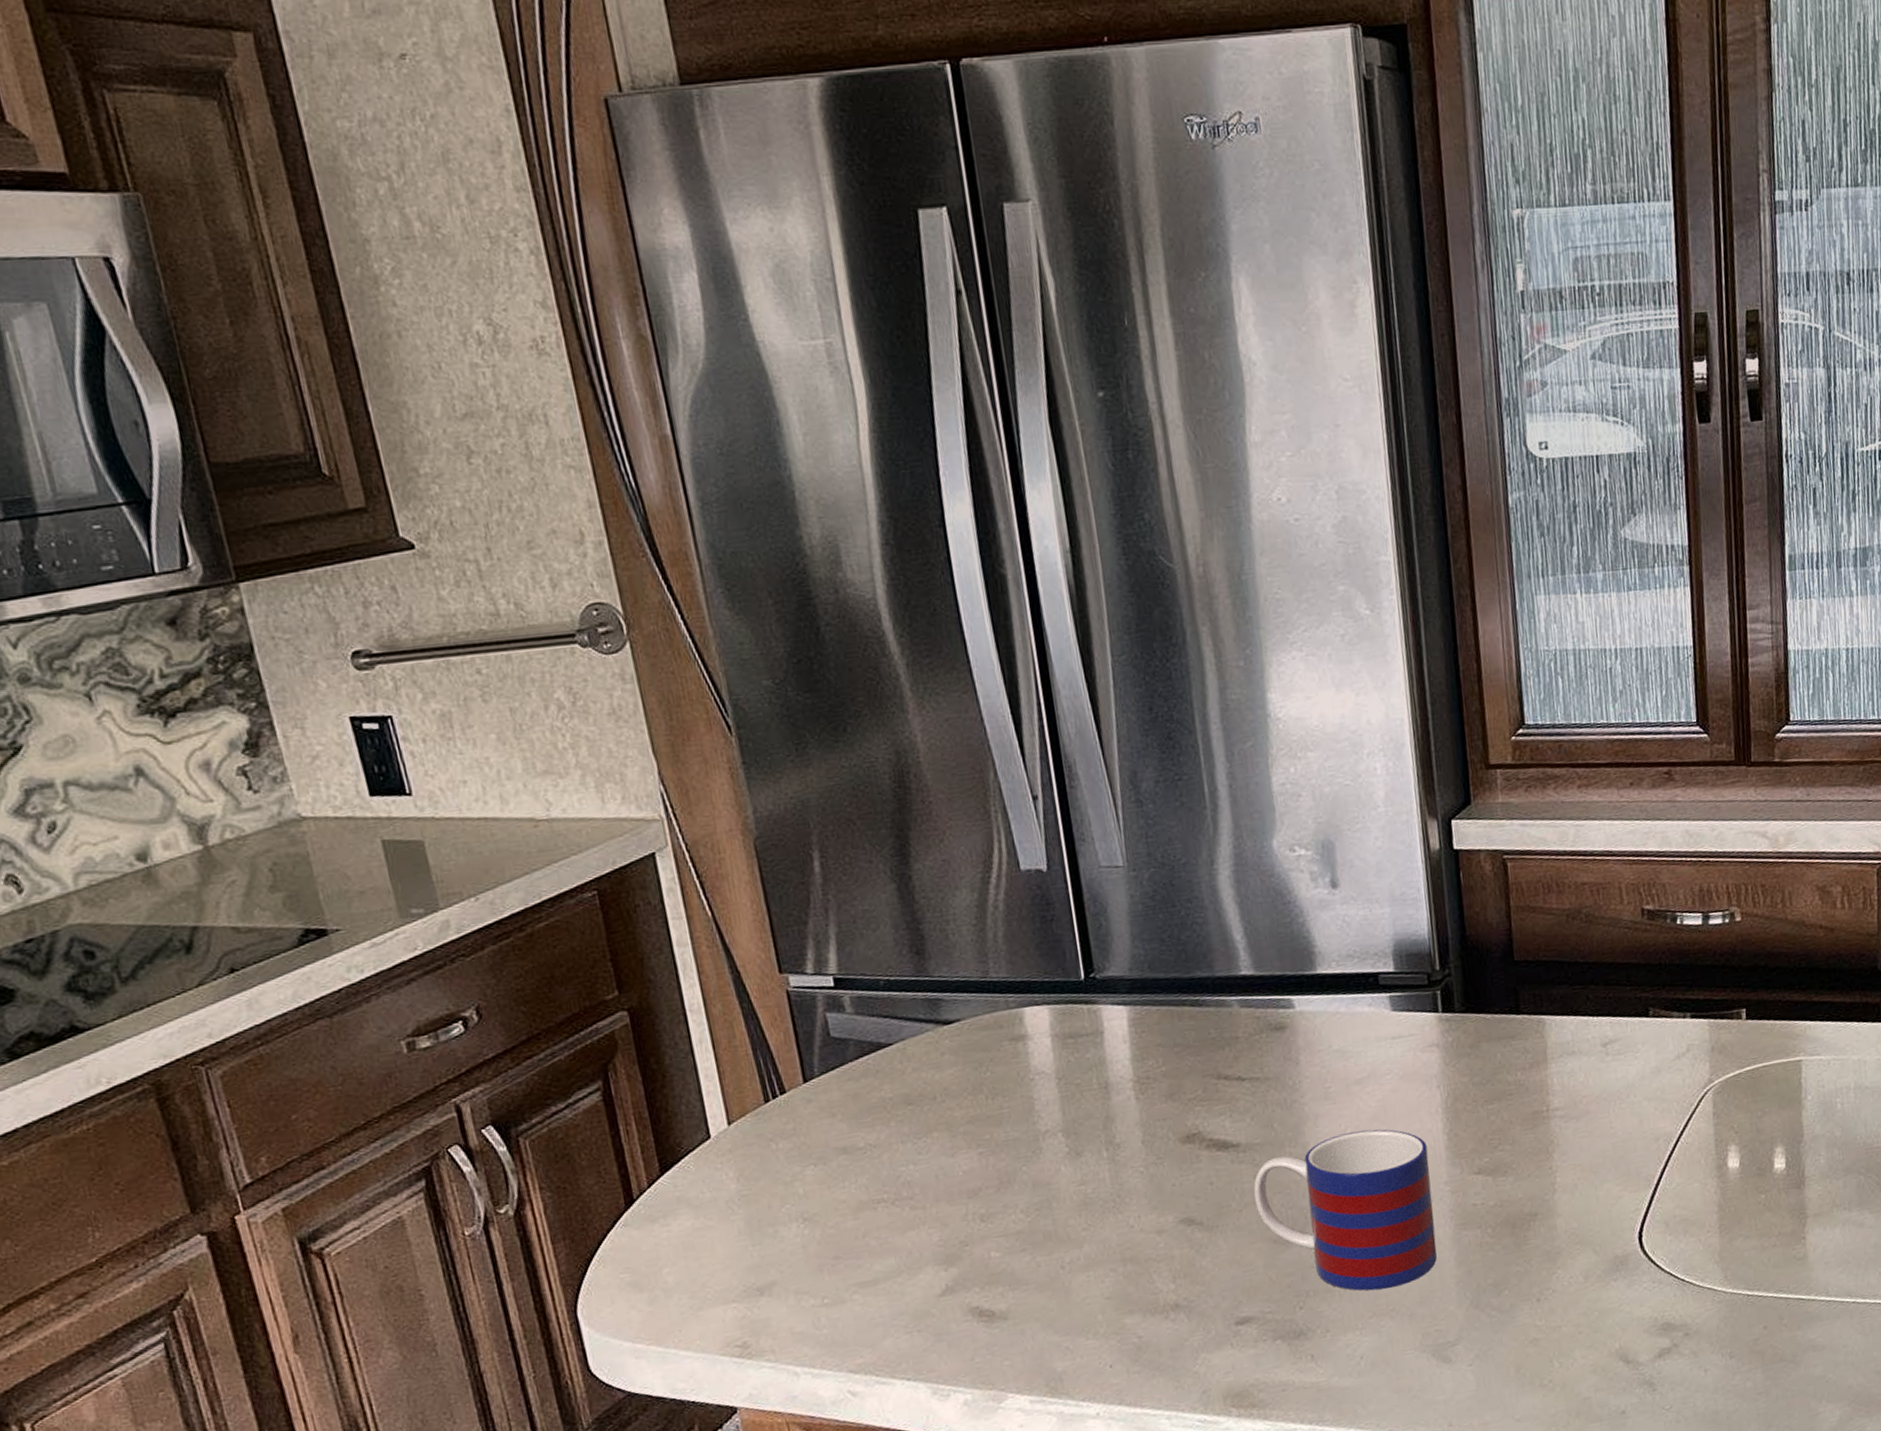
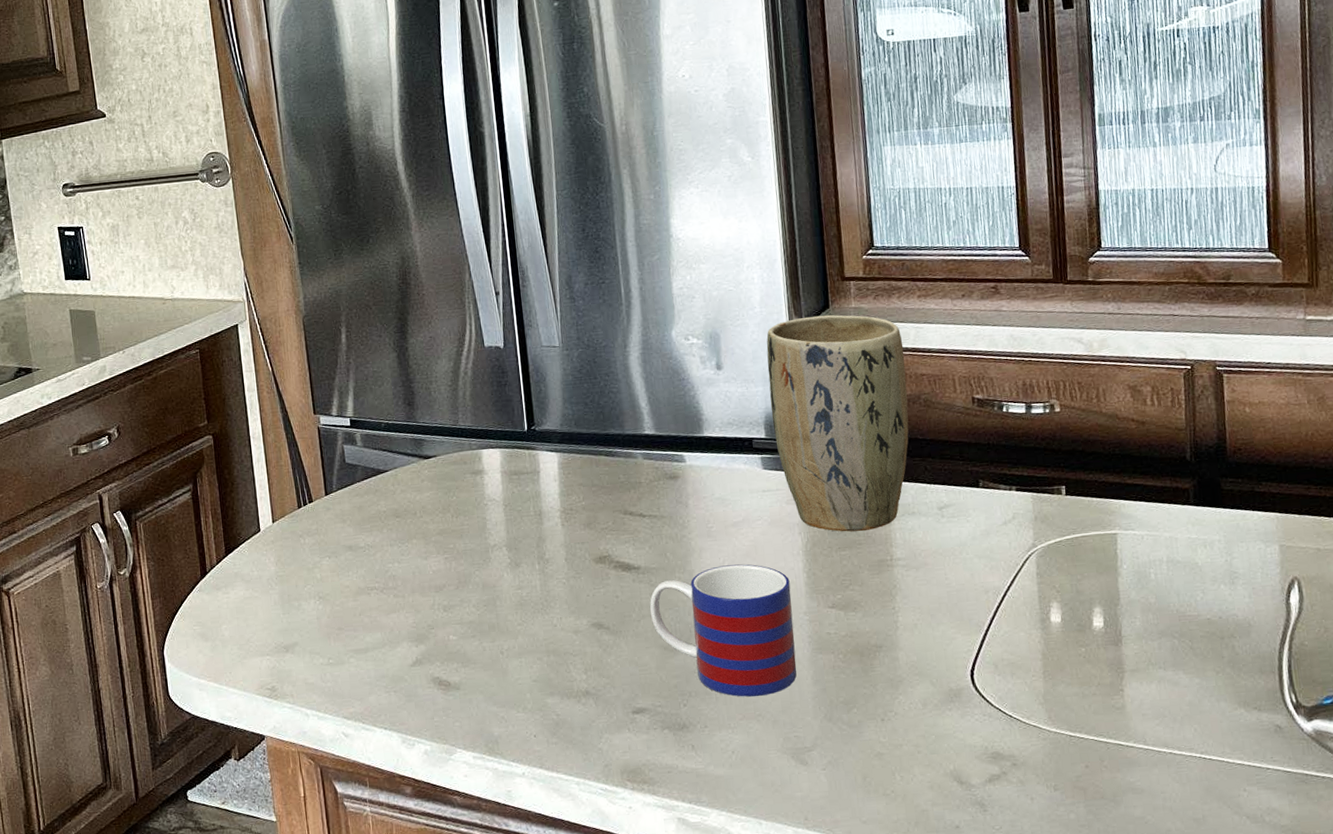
plant pot: none [1393,812,1568,1081] -> present [766,314,909,532]

